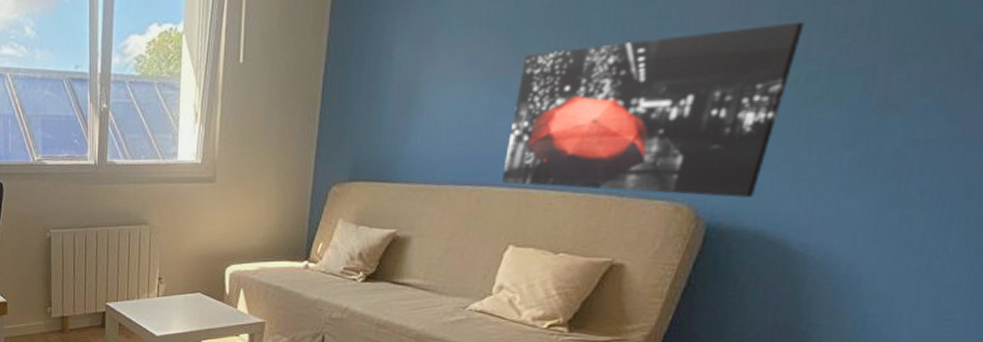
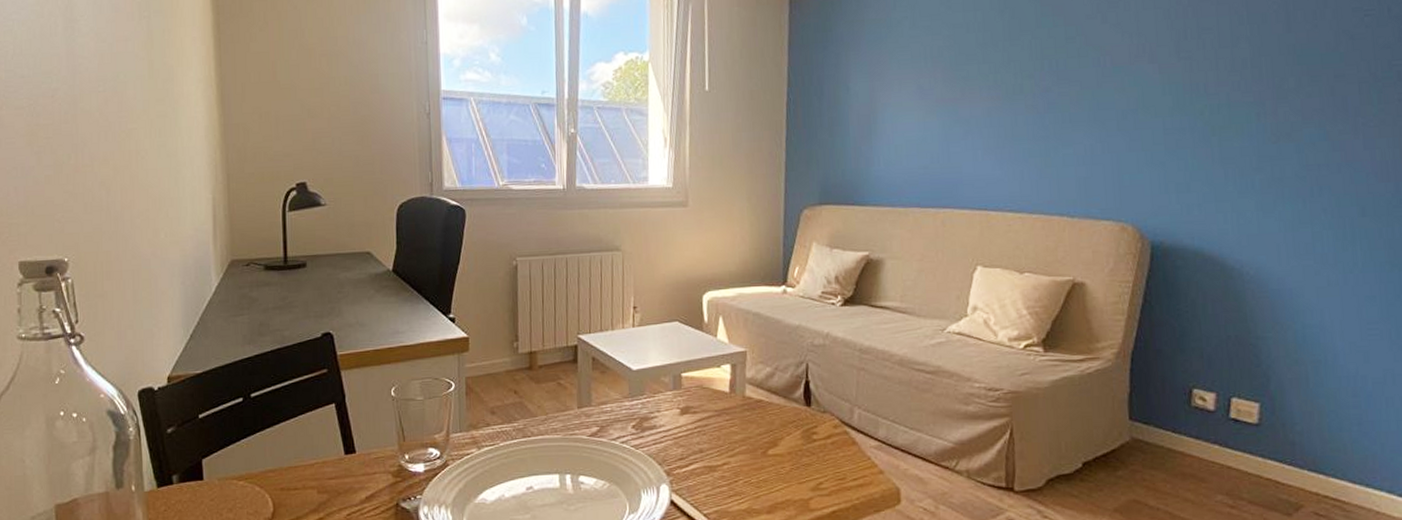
wall art: present [501,21,805,199] -> none [962,61,1200,218]

